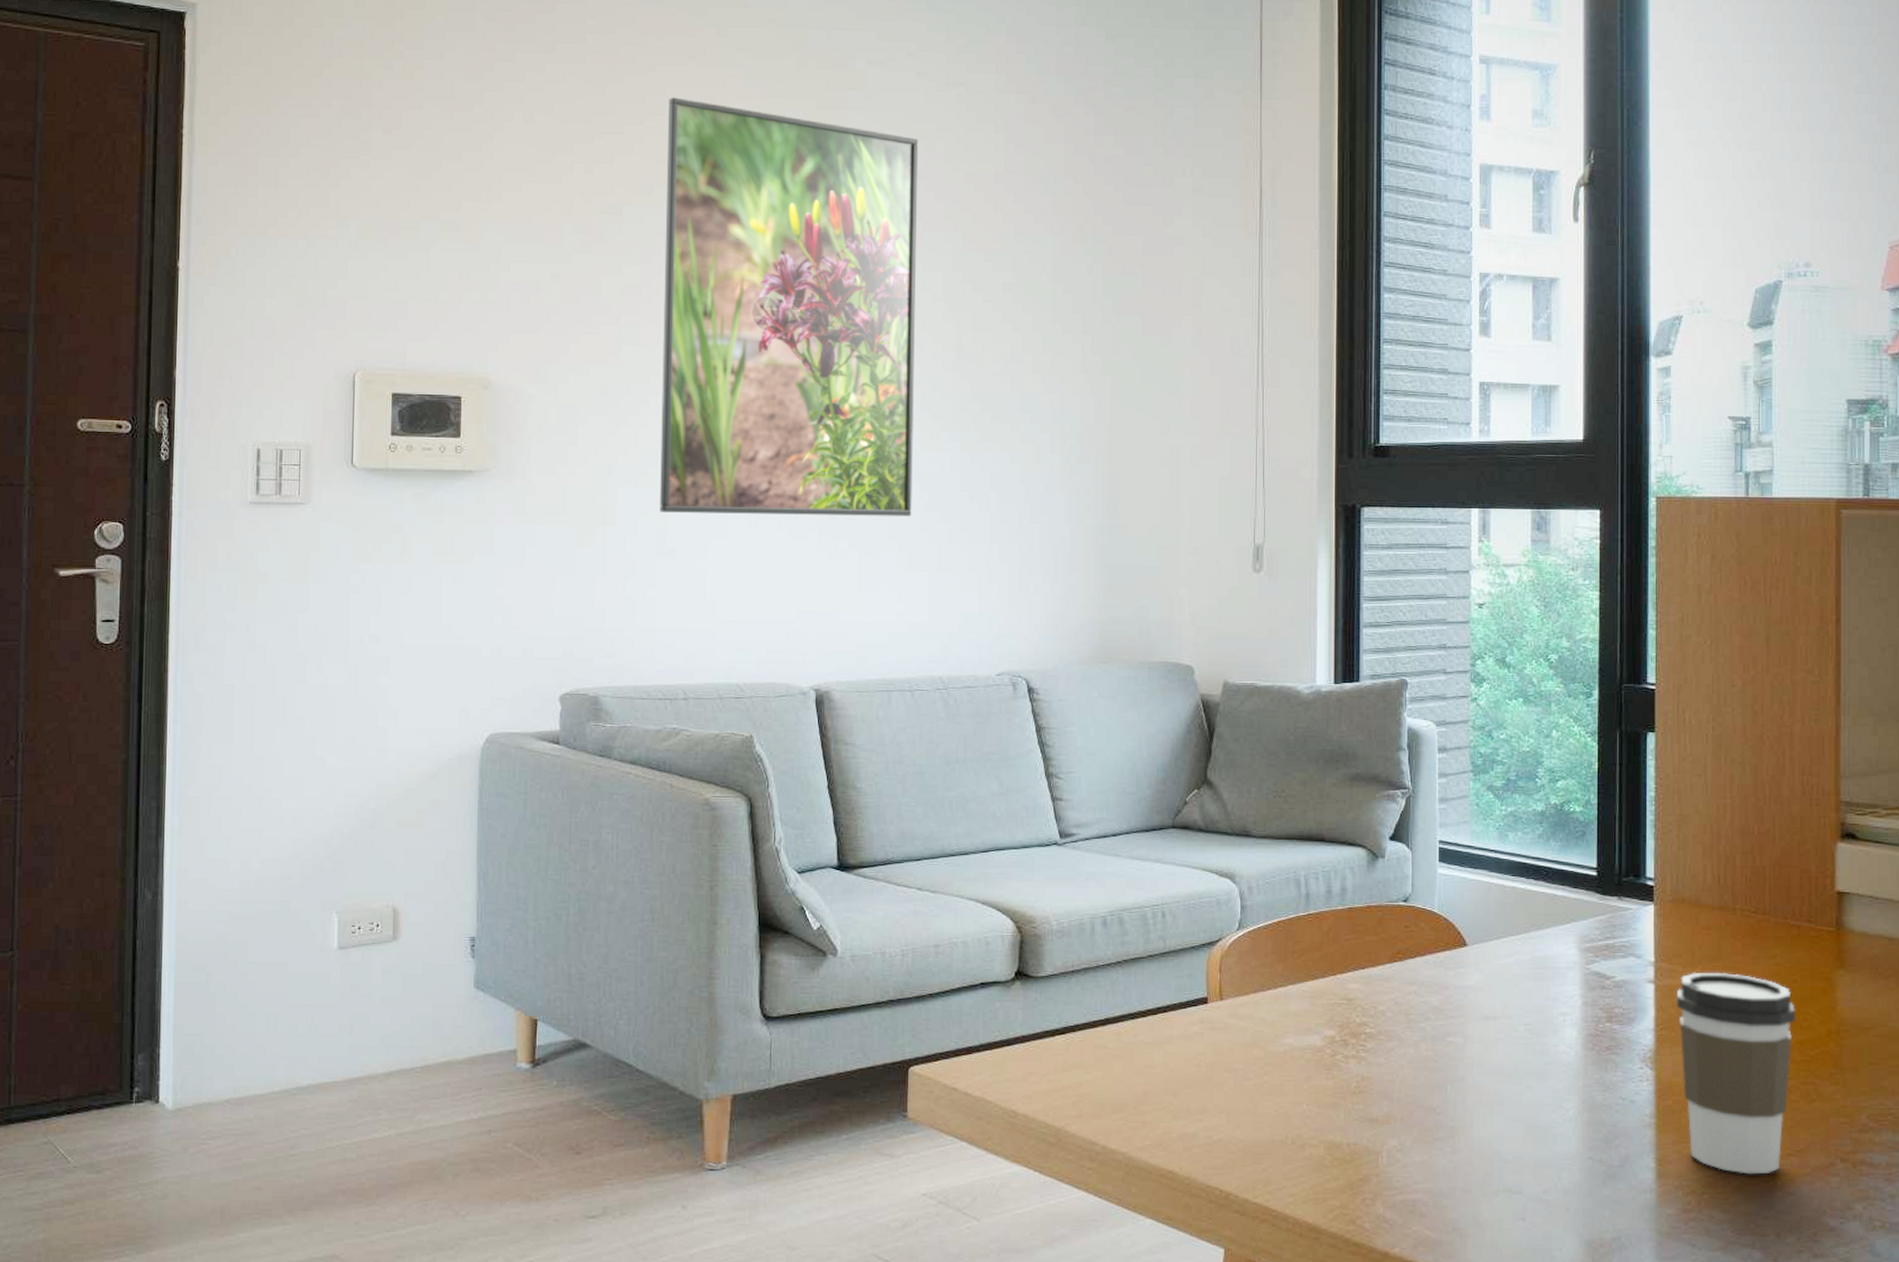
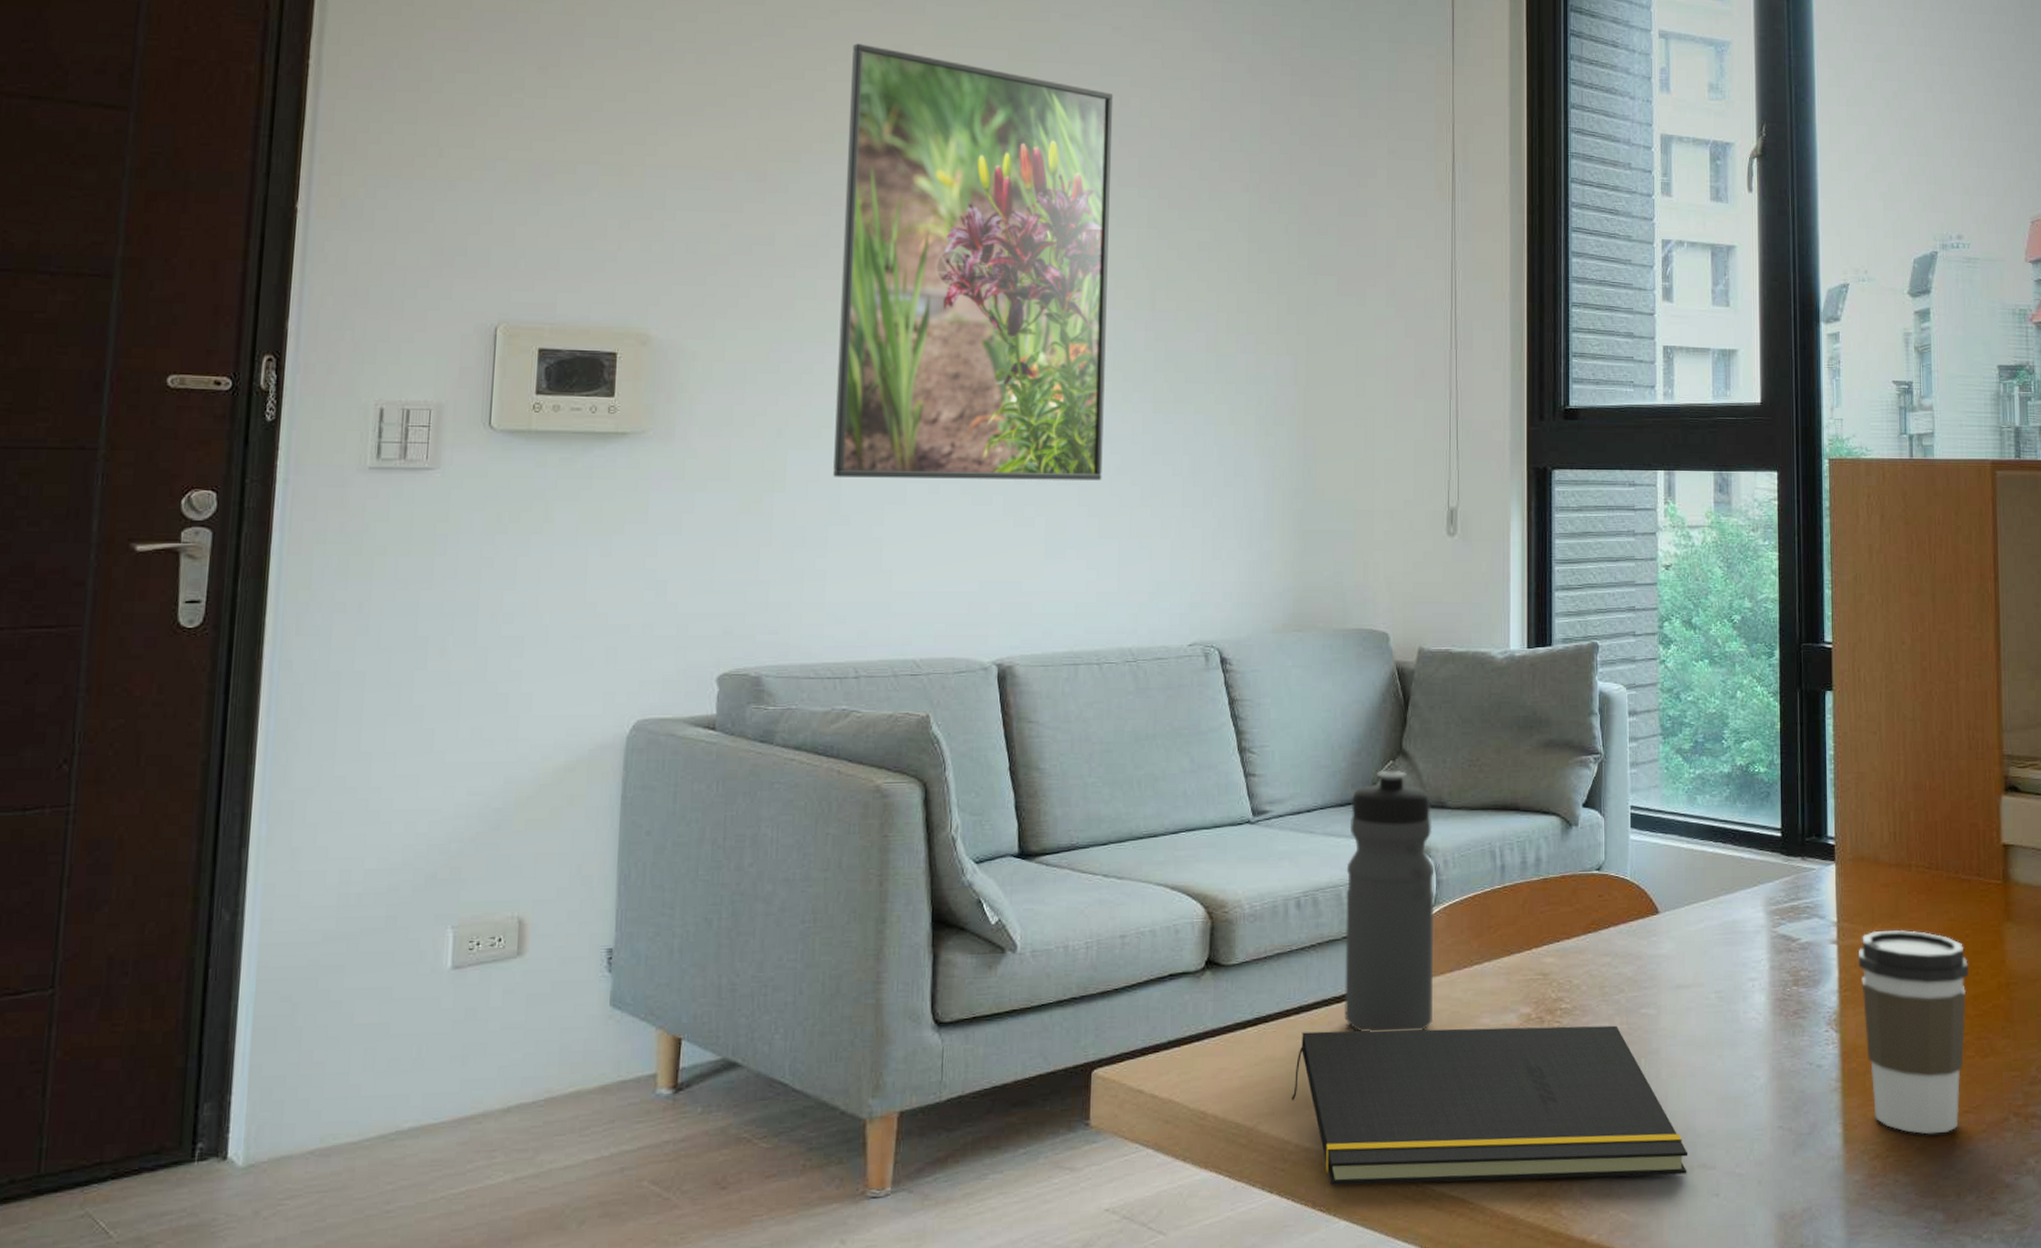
notepad: none [1099,1043,1494,1197] -> present [1292,1025,1688,1186]
water bottle: none [1150,798,1239,1047] -> present [1345,770,1435,1032]

